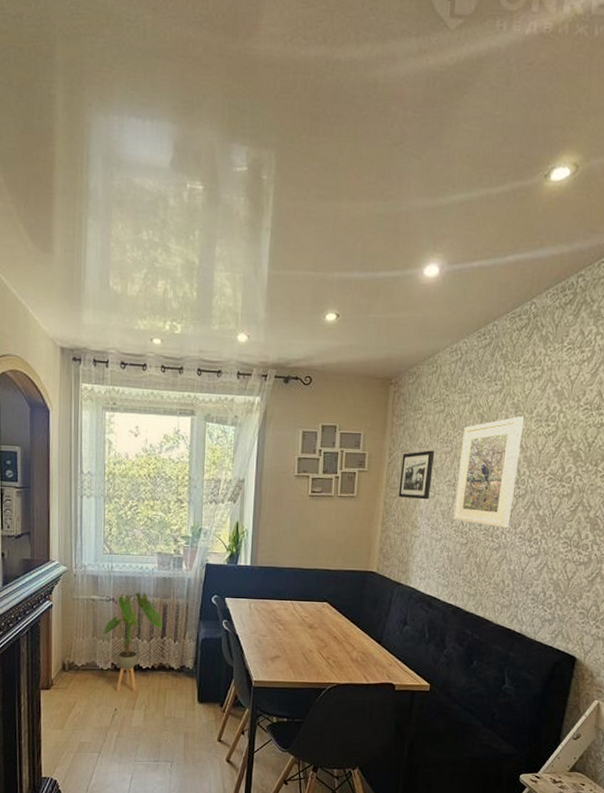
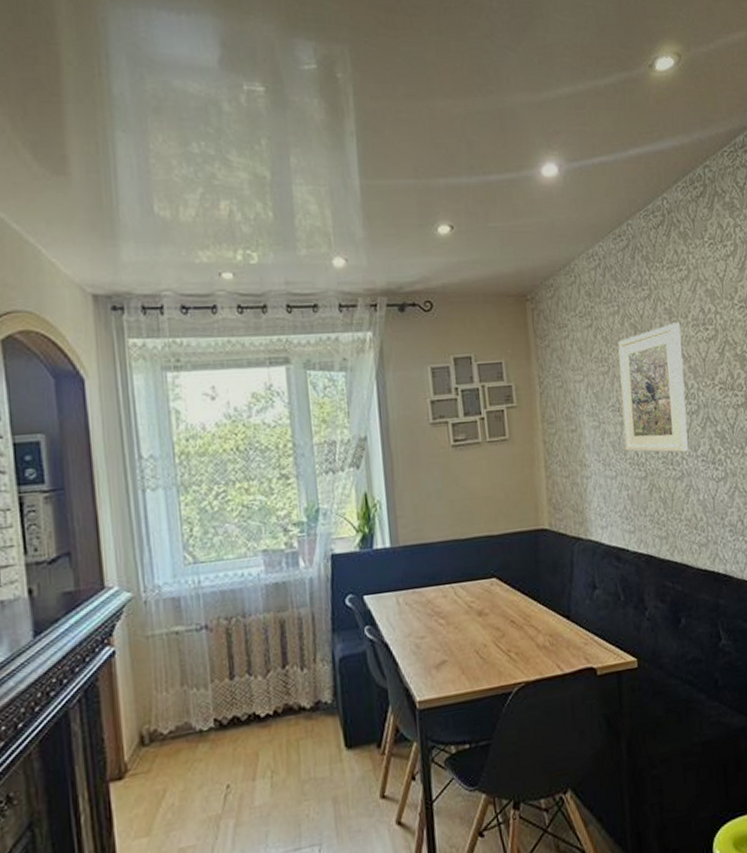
house plant: present [102,592,162,692] -> none [196,609,282,760]
picture frame: present [398,450,435,500] -> none [554,372,595,433]

